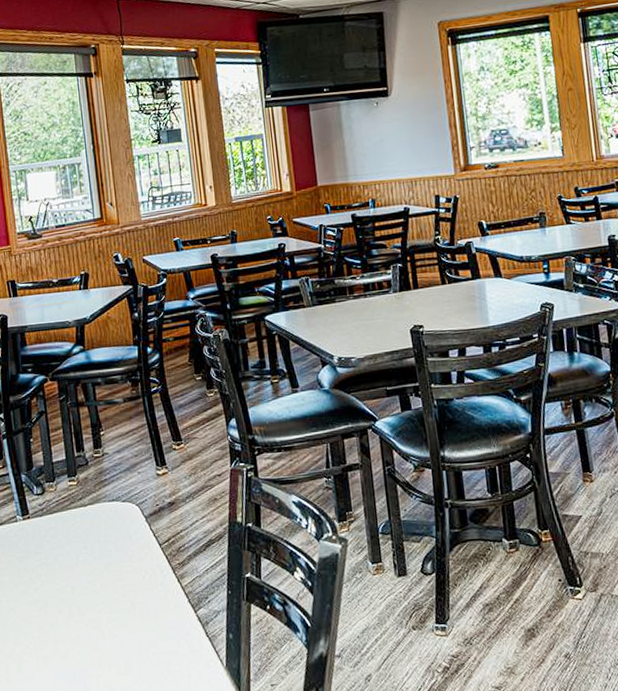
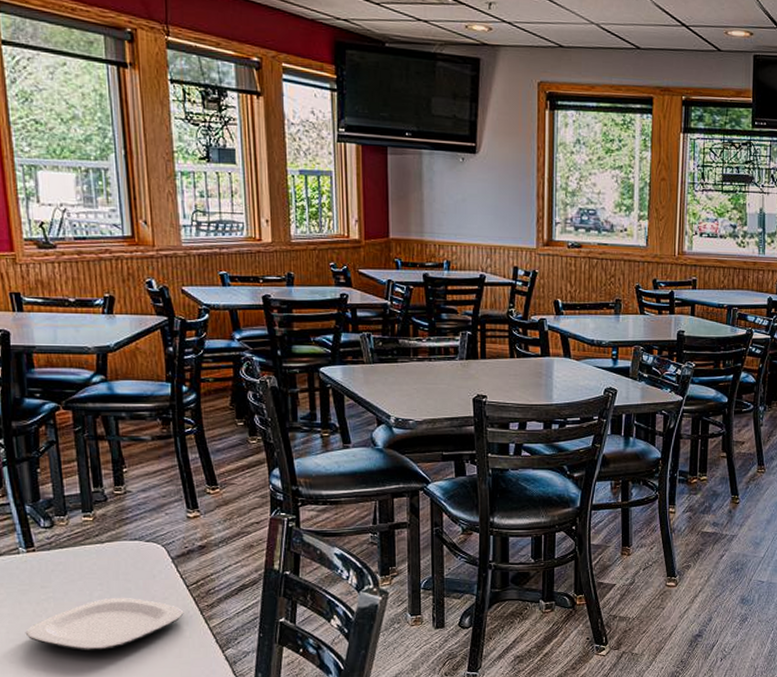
plate: none [23,560,159,616] -> present [25,598,184,650]

